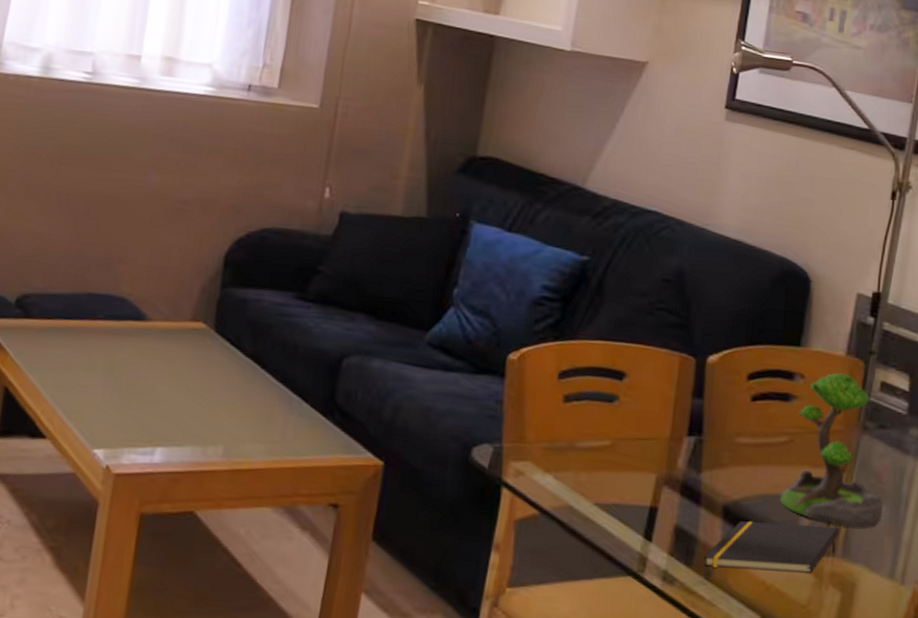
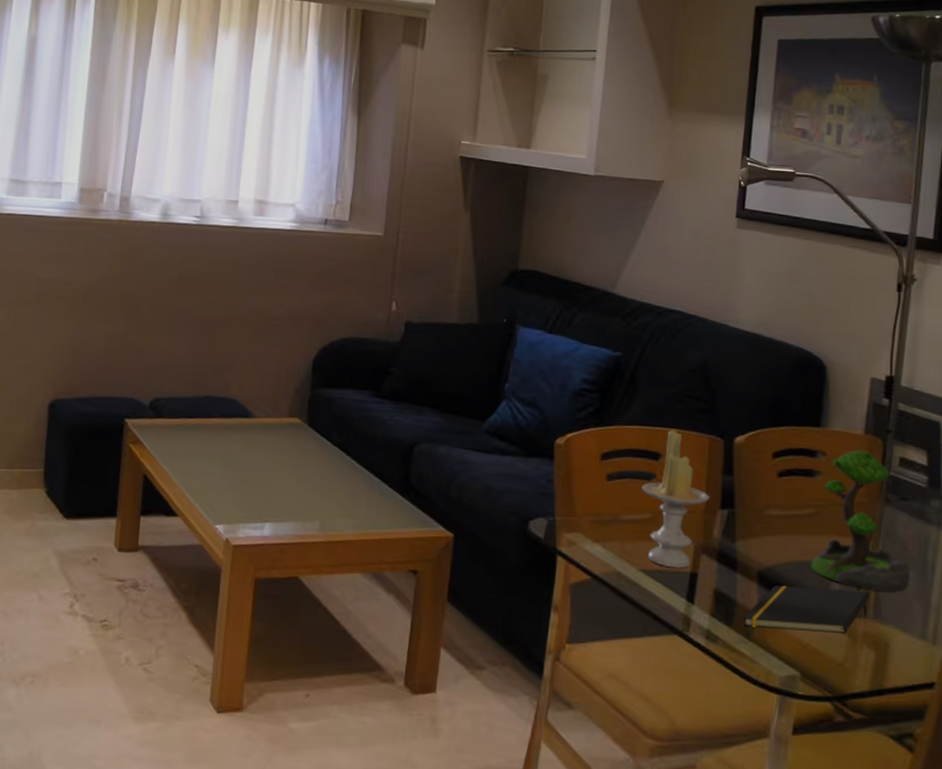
candle: none [601,346,677,502] -> present [641,429,710,568]

